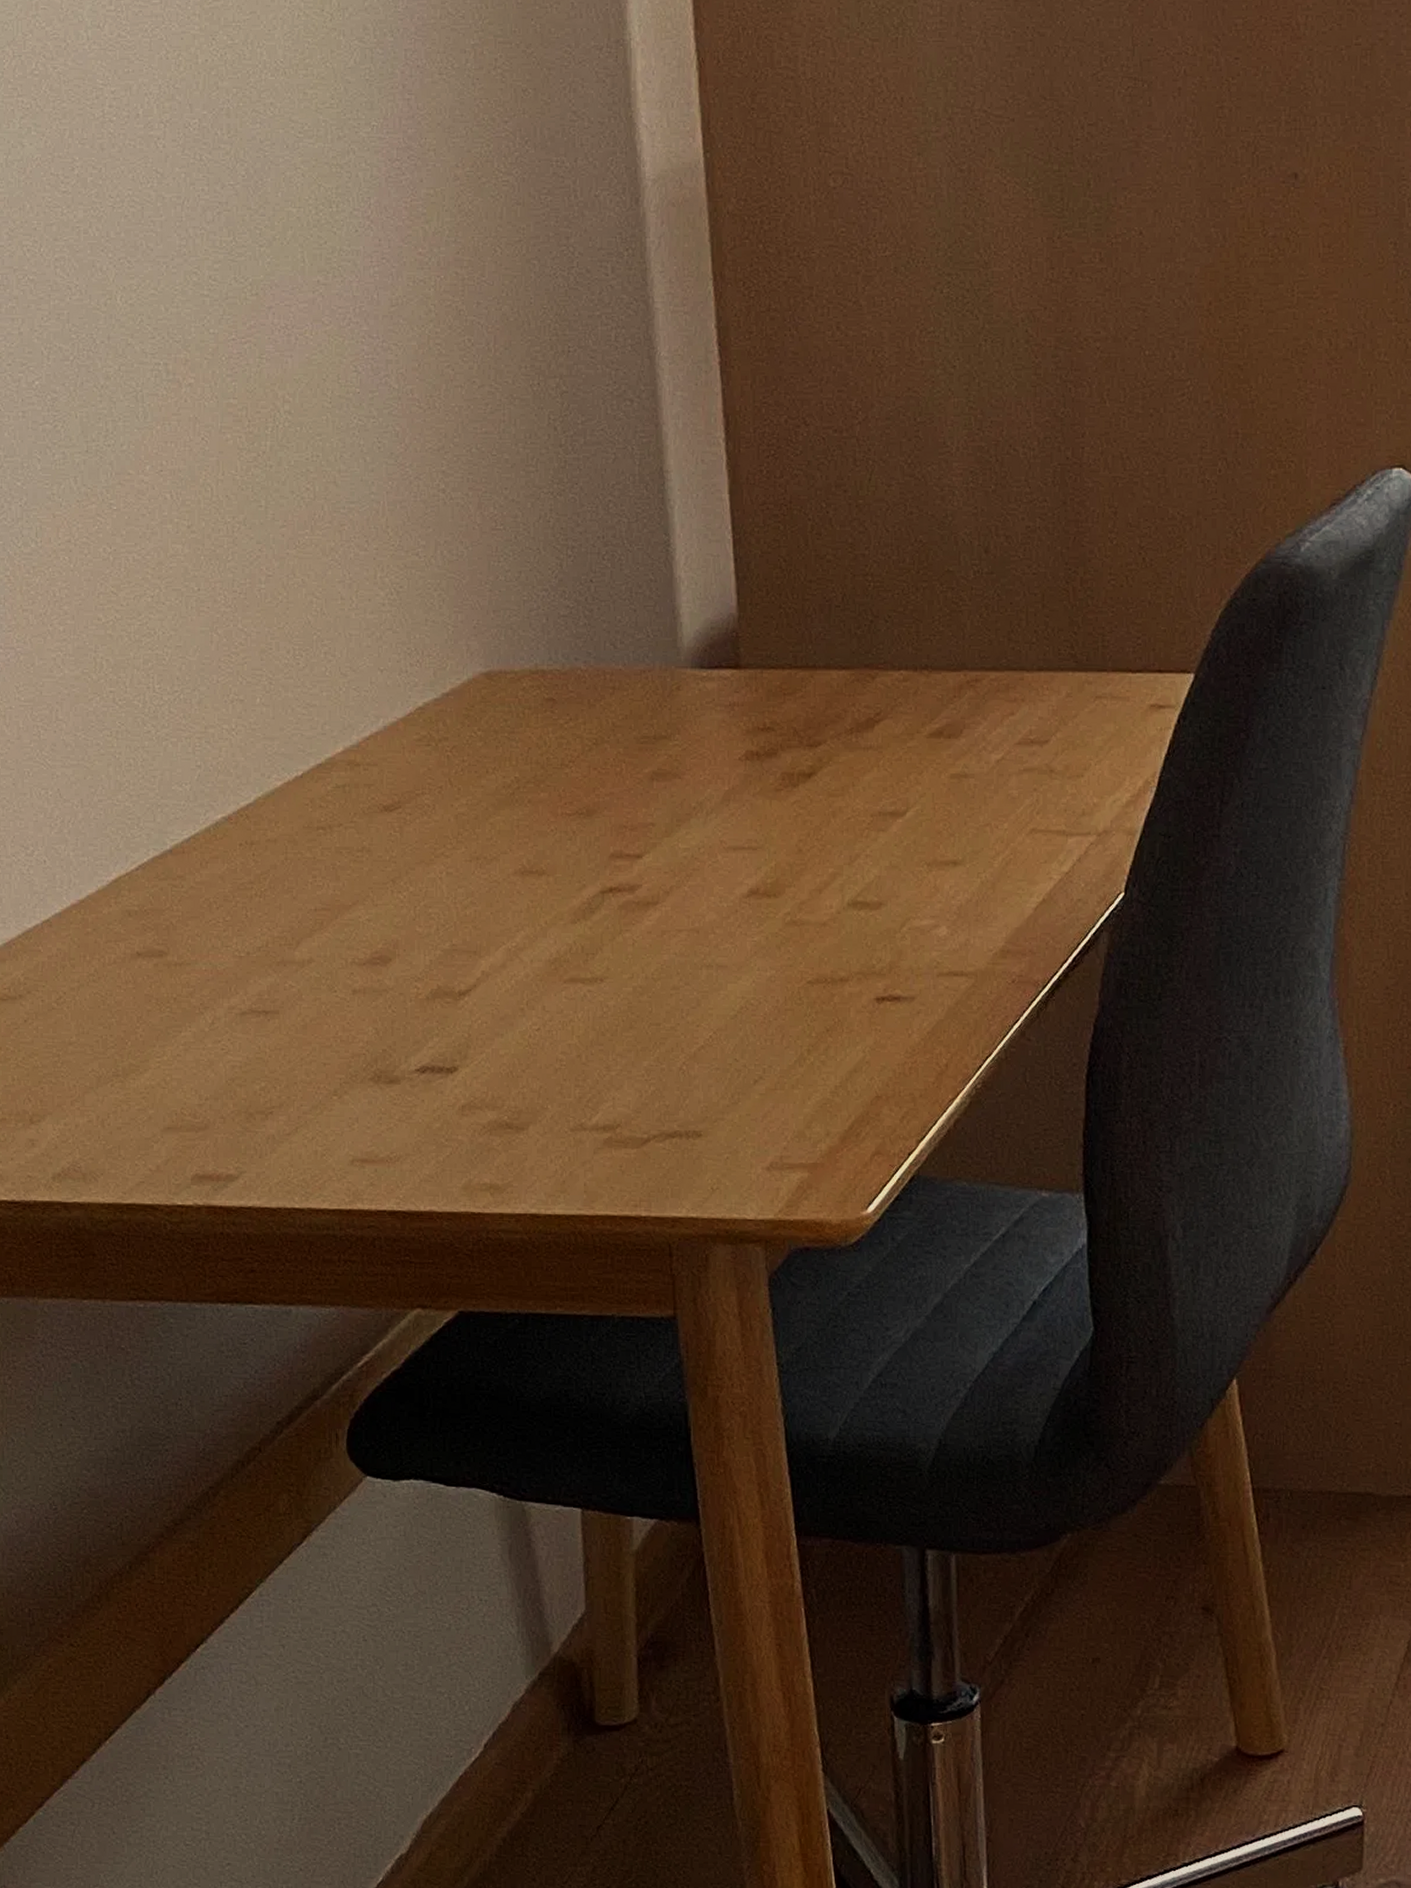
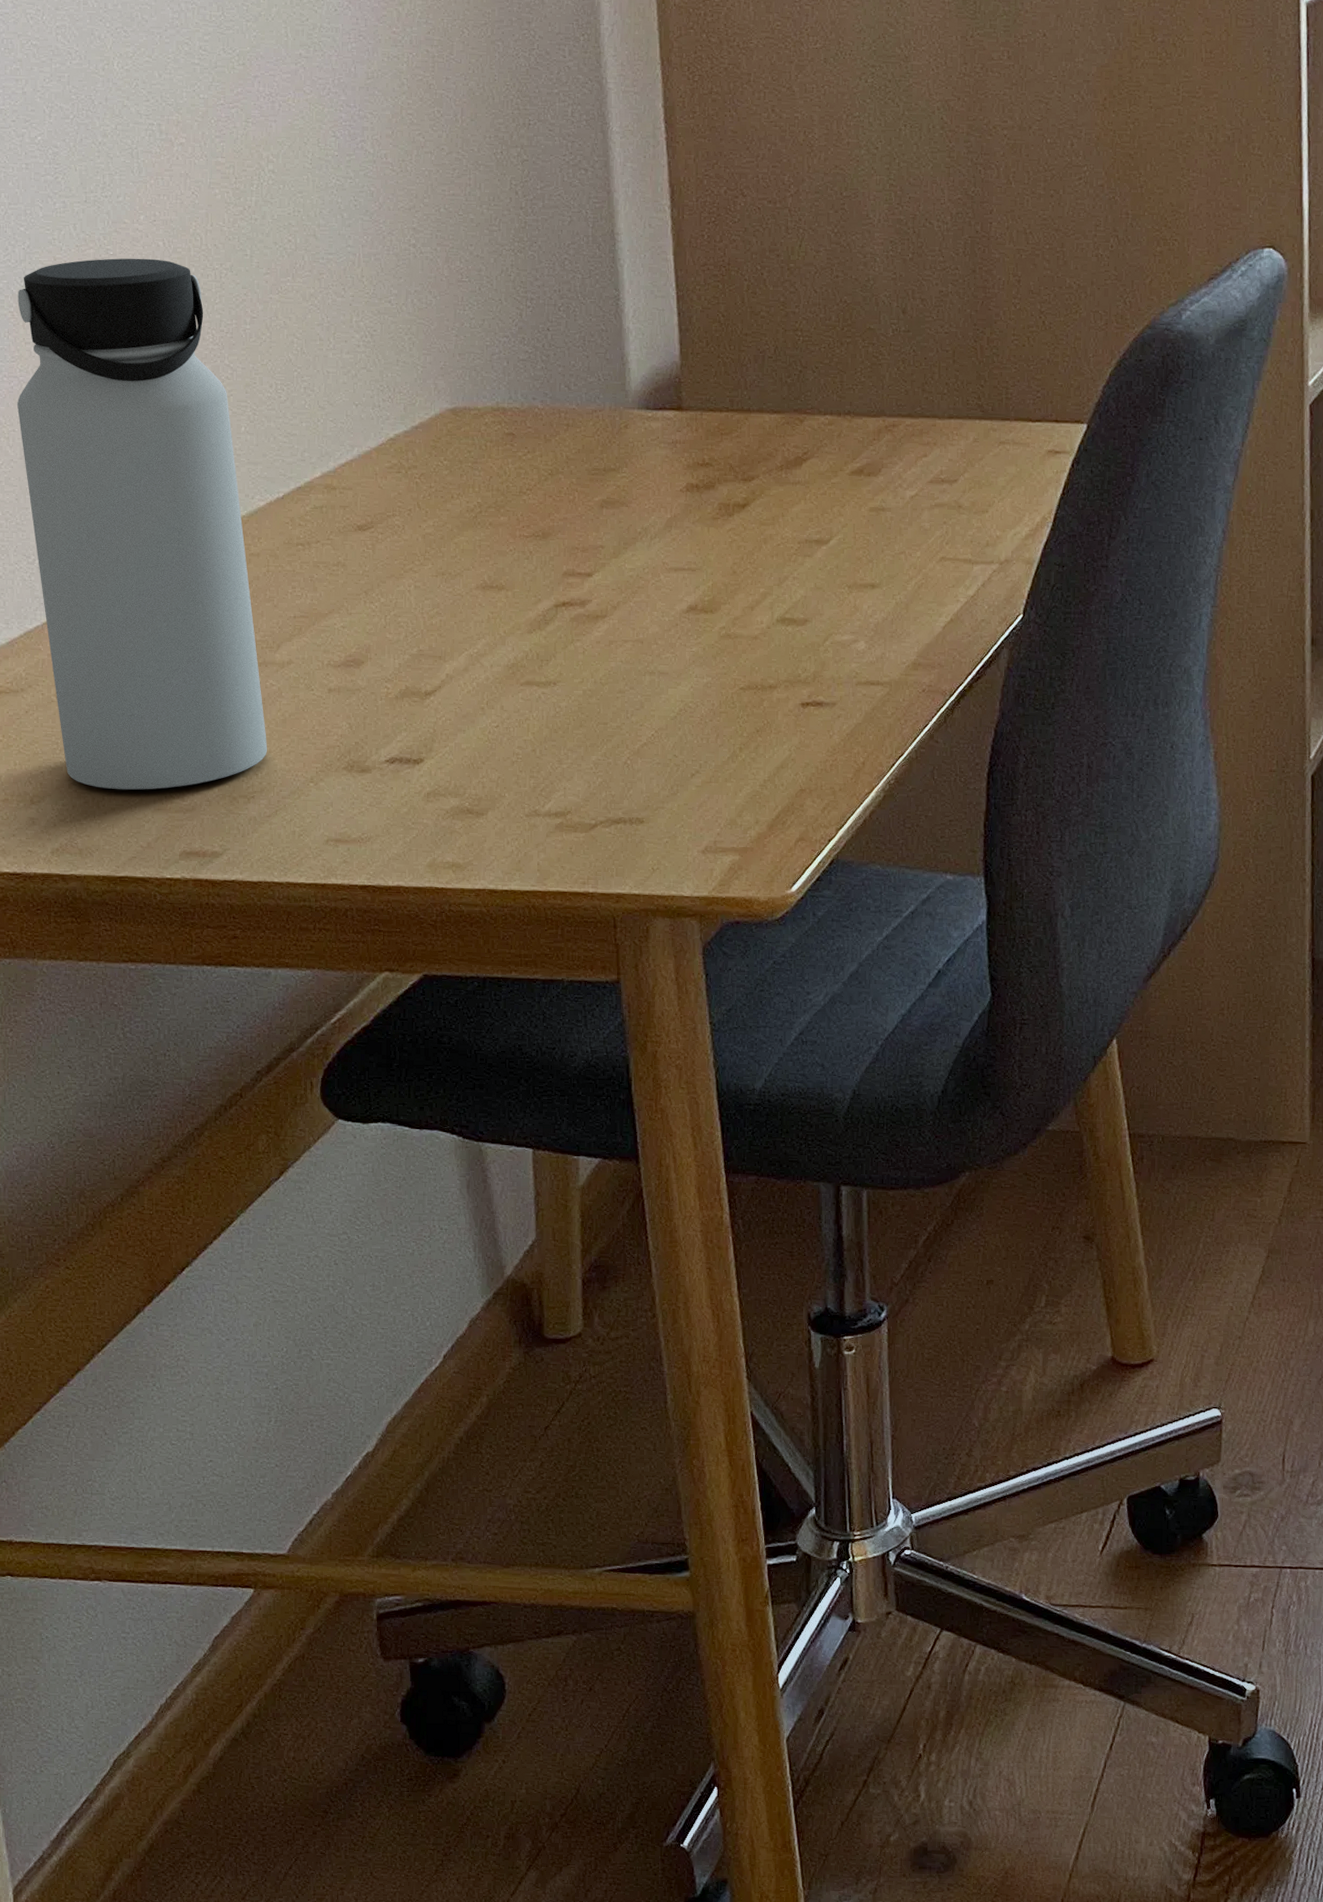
water bottle: none [13,513,286,1107] -> present [16,258,267,790]

